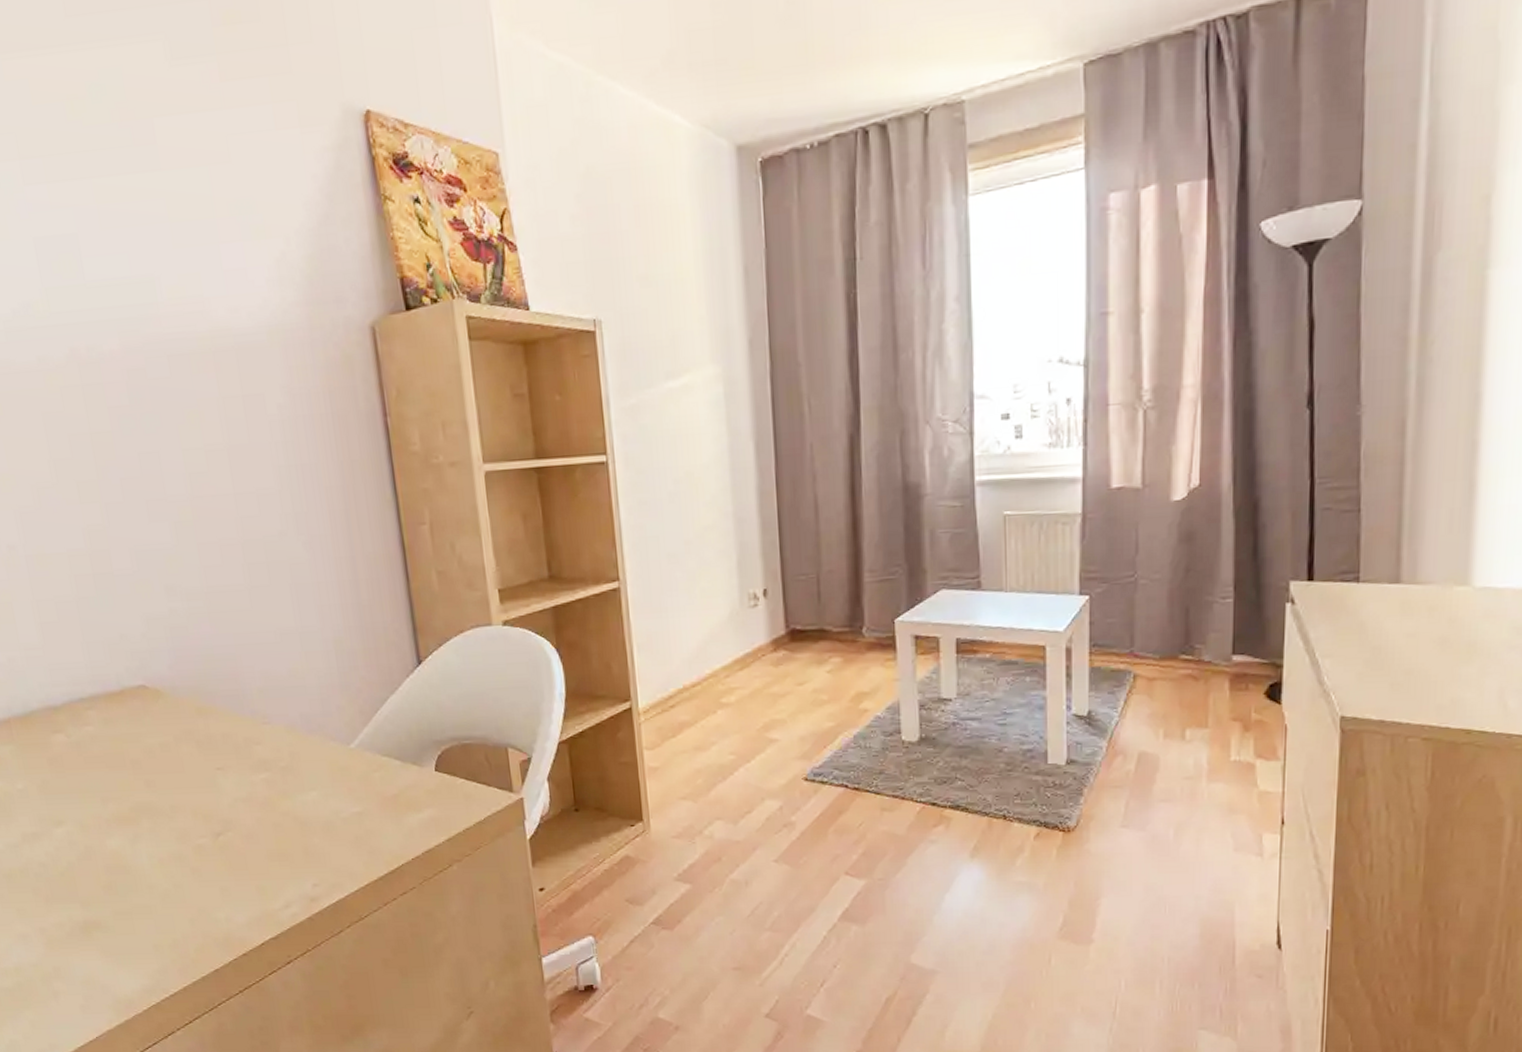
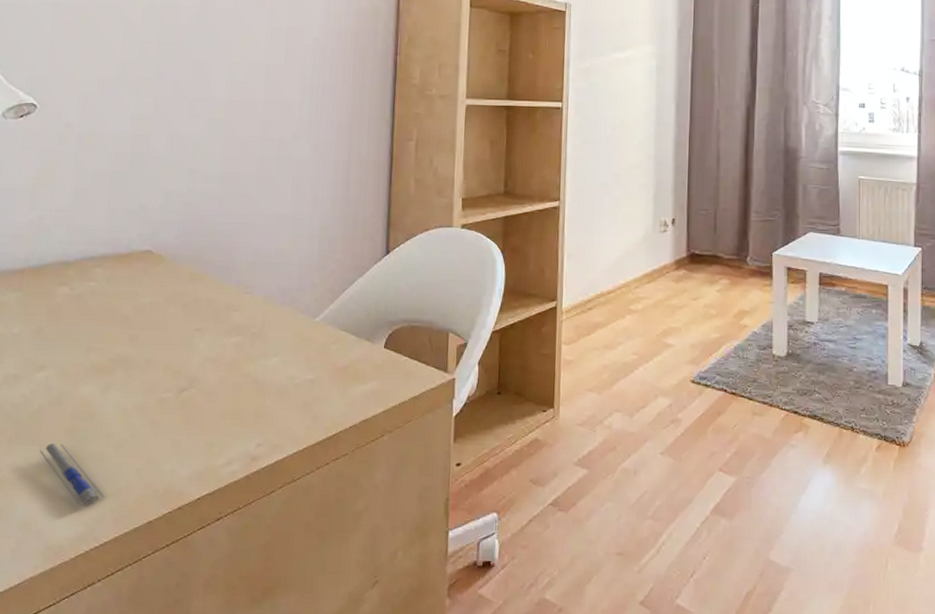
pen: none [81,899,163,960] -> present [39,443,105,506]

